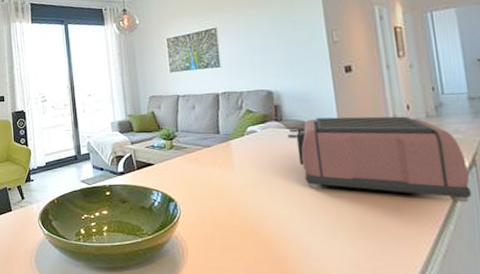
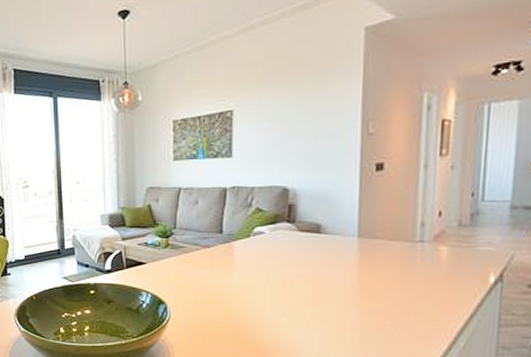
toaster: present [287,116,472,202] -> none [298,220,493,319]

